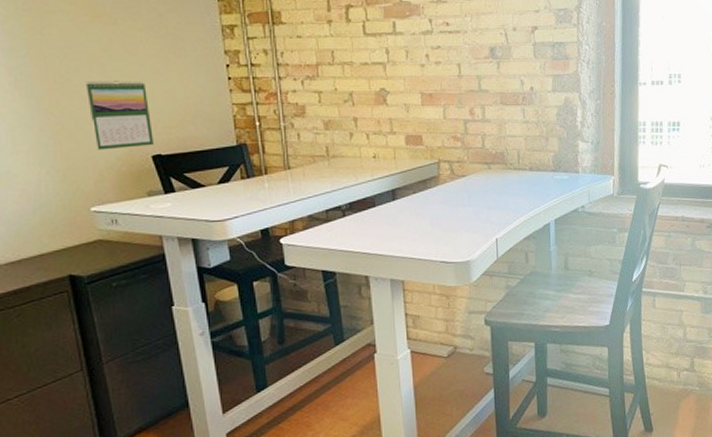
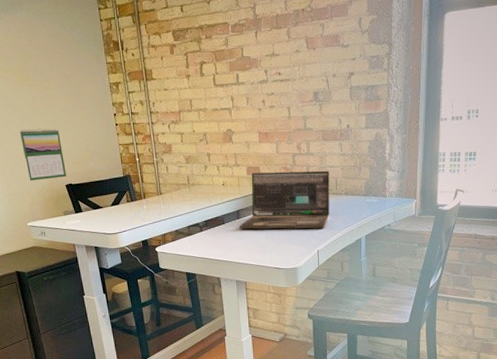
laptop: none [395,140,511,214] -> present [239,170,330,230]

